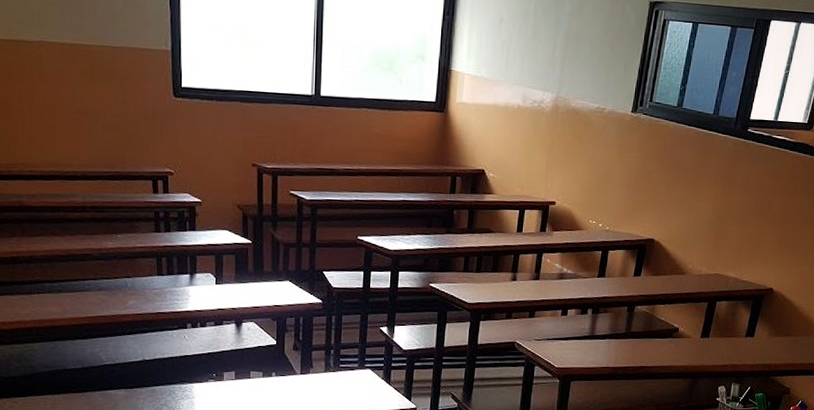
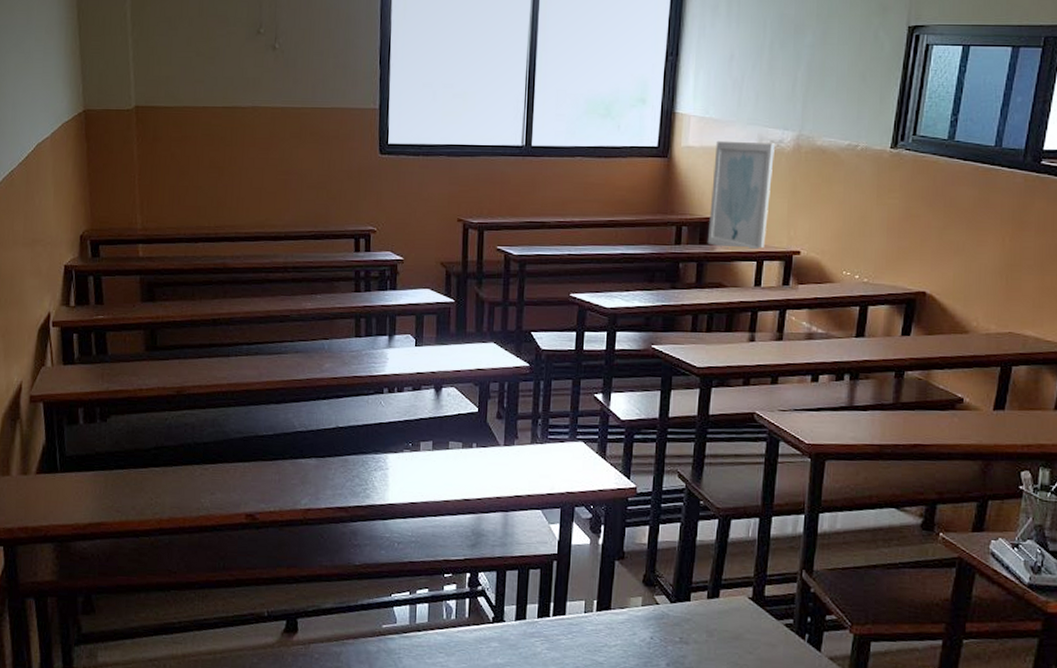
wall art: none [478,98,536,200] -> present [707,141,775,250]

